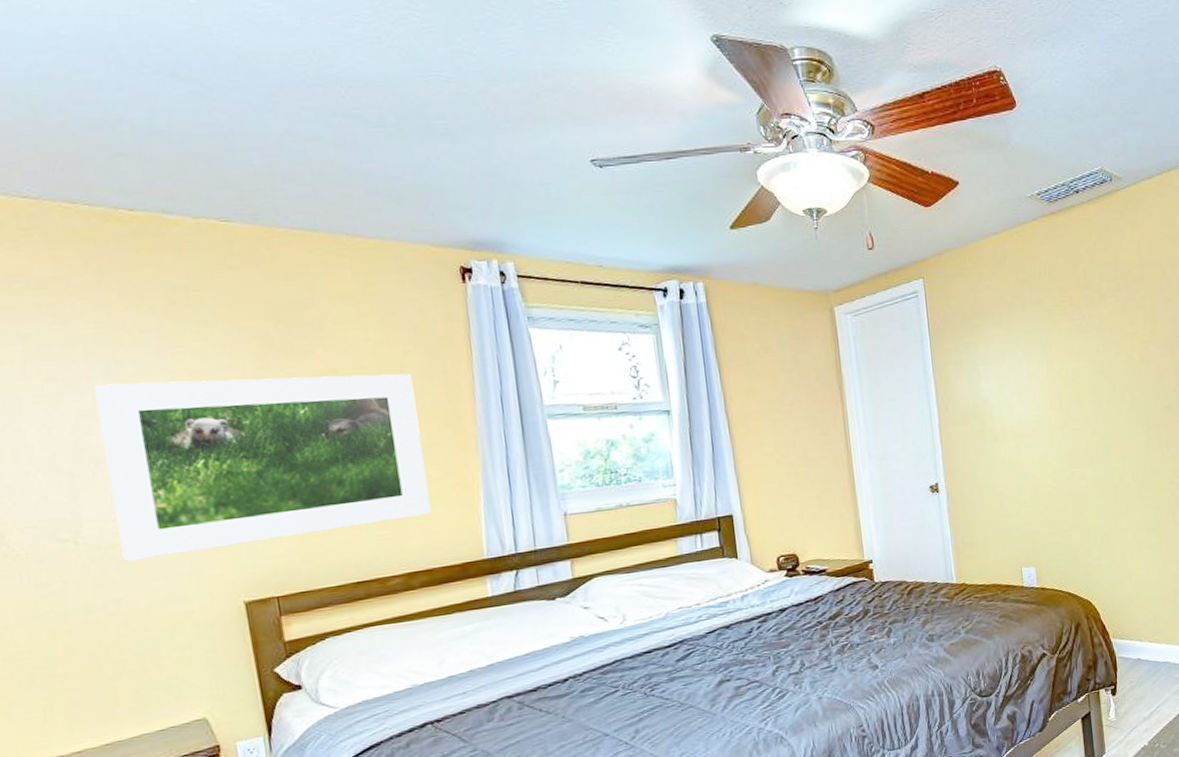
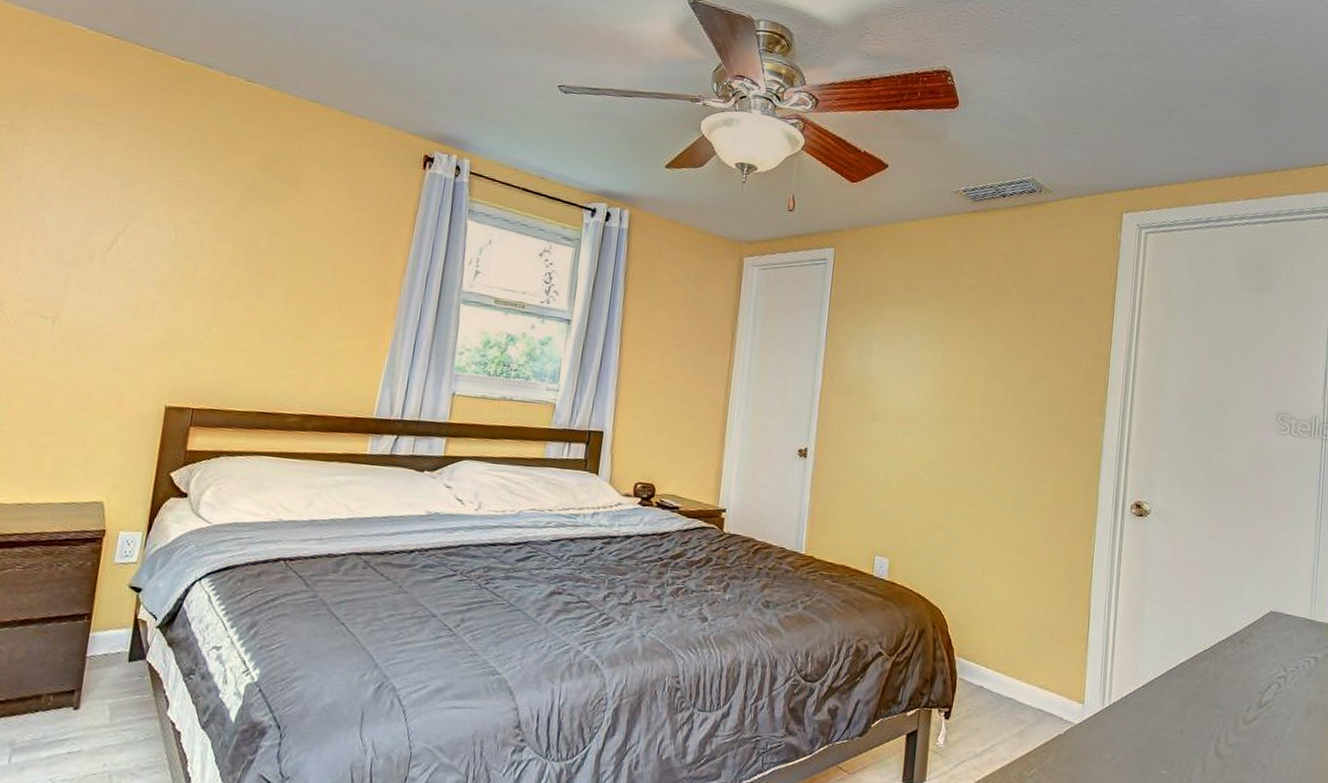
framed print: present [94,373,431,562] -> none [84,194,359,366]

